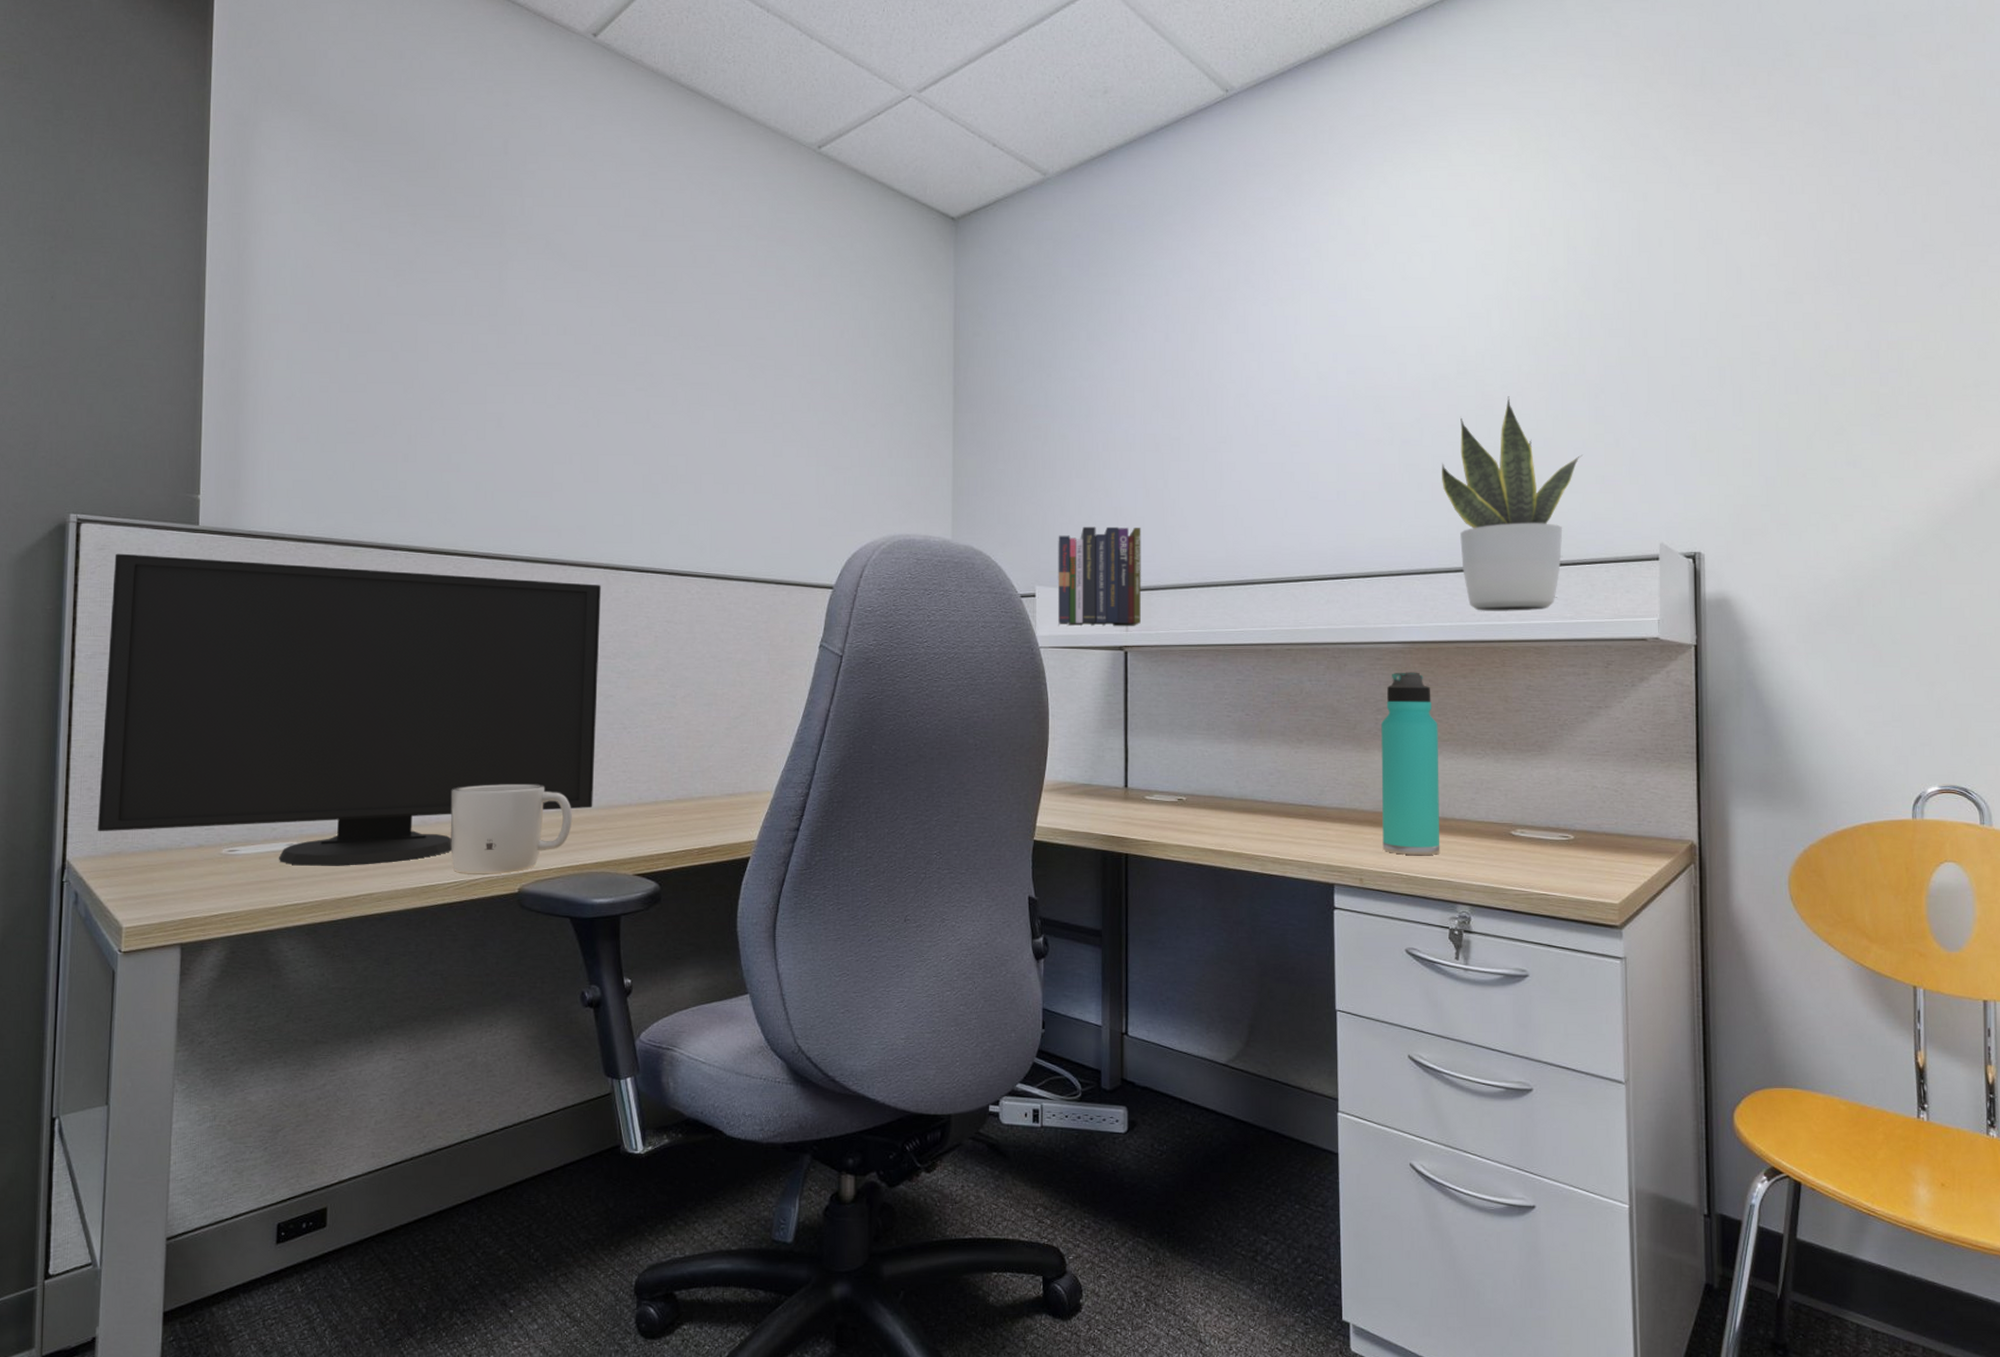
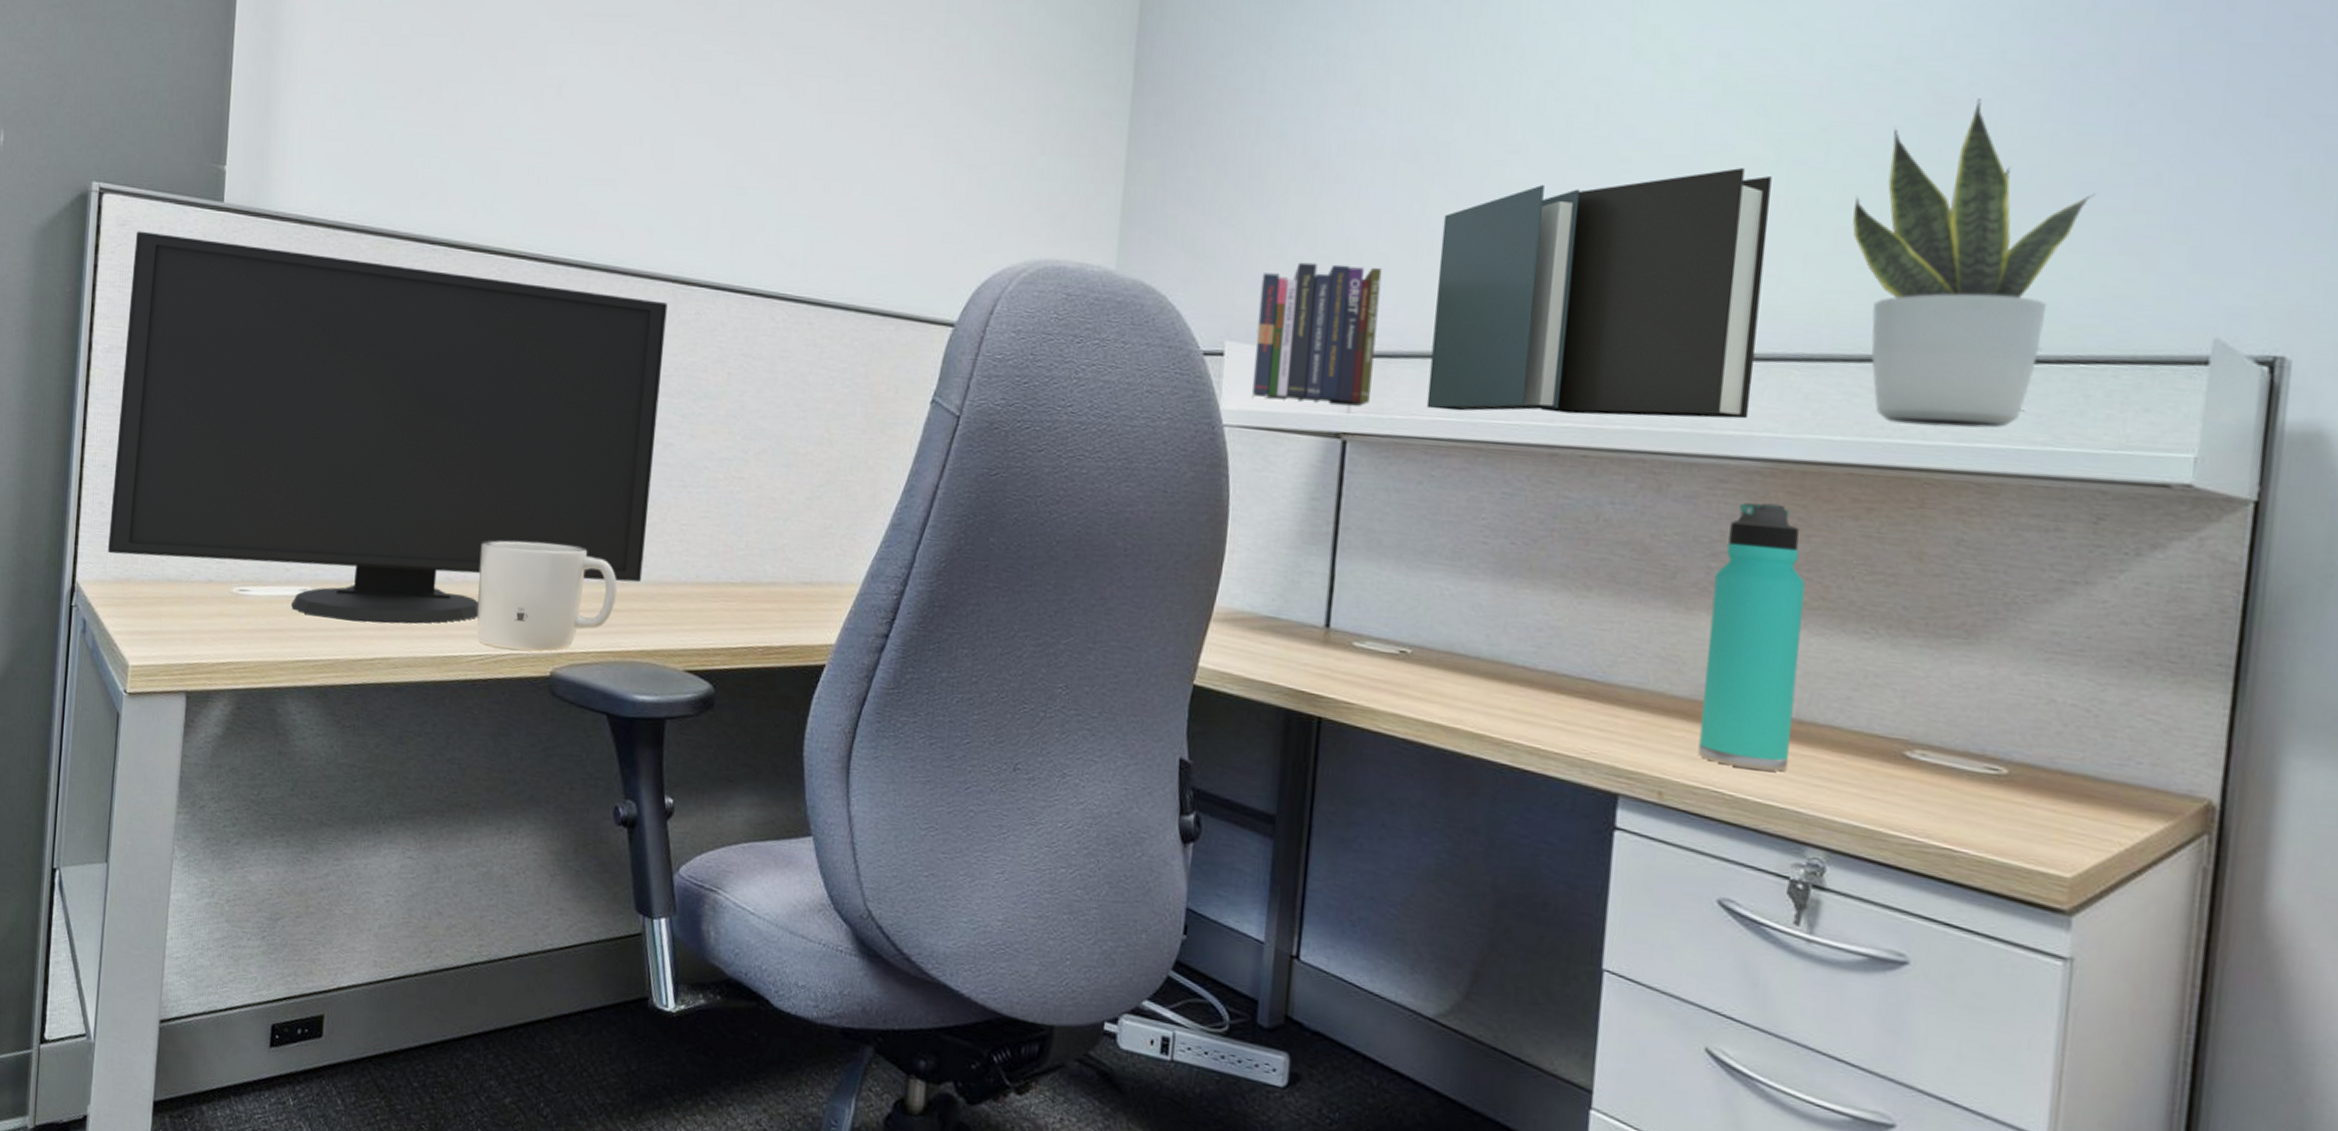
binder: none [1180,464,1269,625] -> present [1426,185,1579,412]
binder: none [1257,447,1391,621] -> present [1540,168,1772,419]

